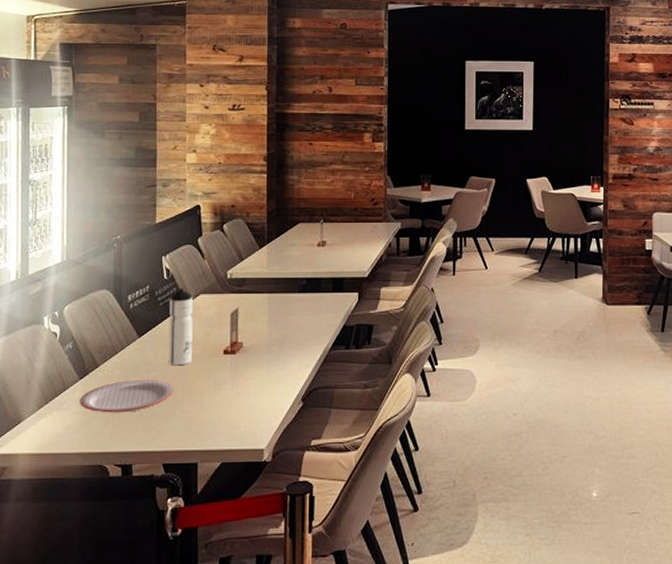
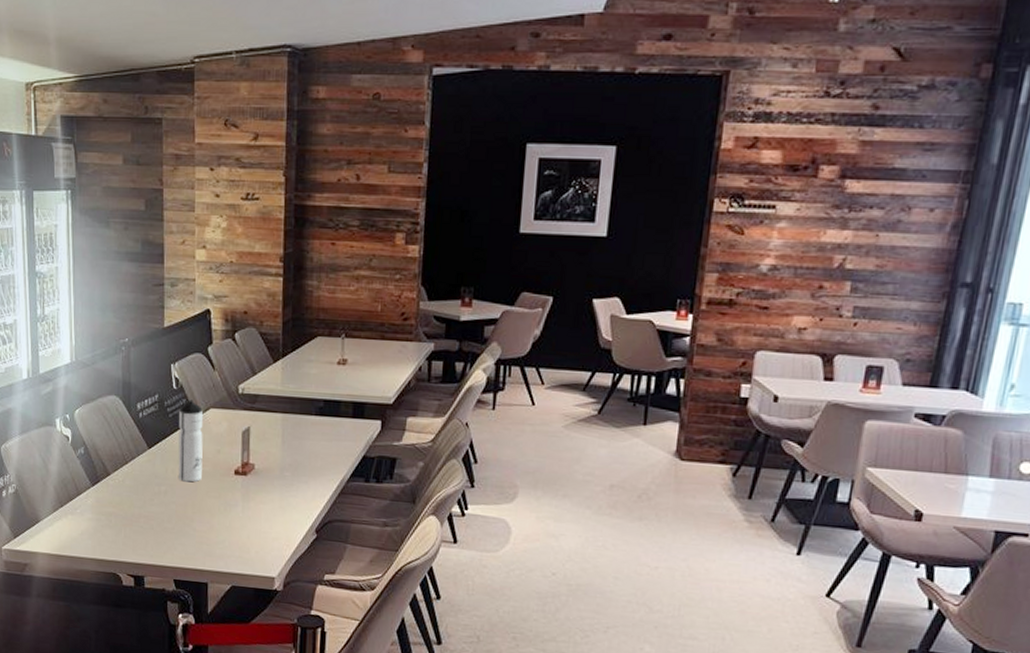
plate: present [80,380,175,413] -> none [93,491,185,525]

